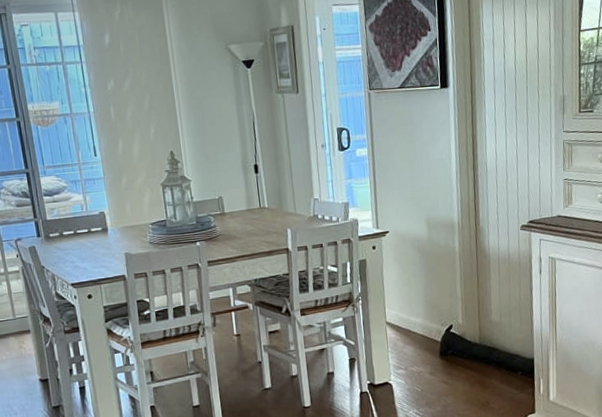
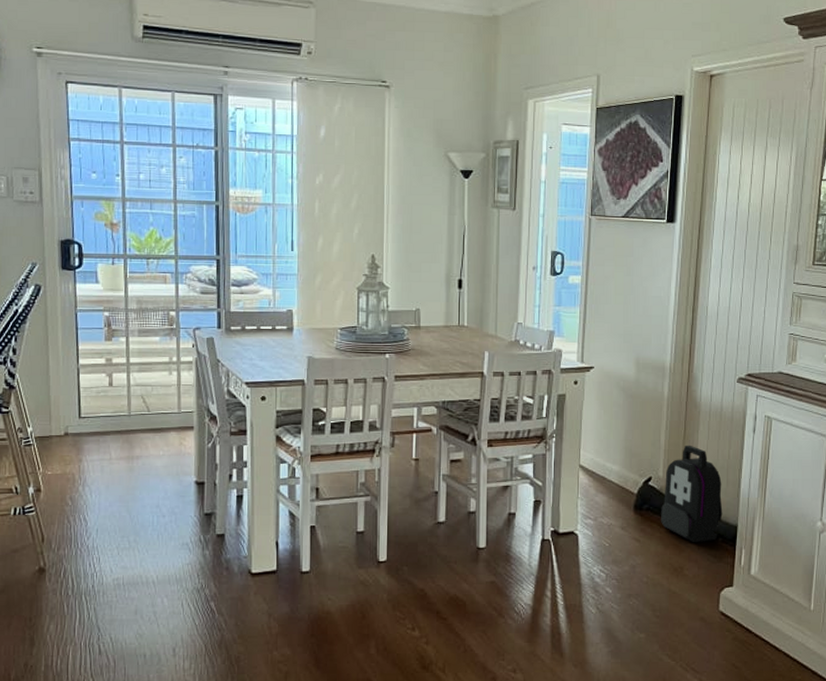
backpack: none [464,291,520,379] -> present [661,445,723,543]

